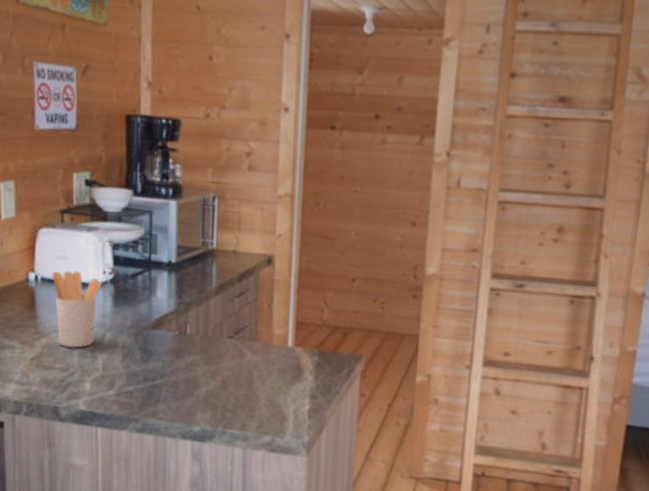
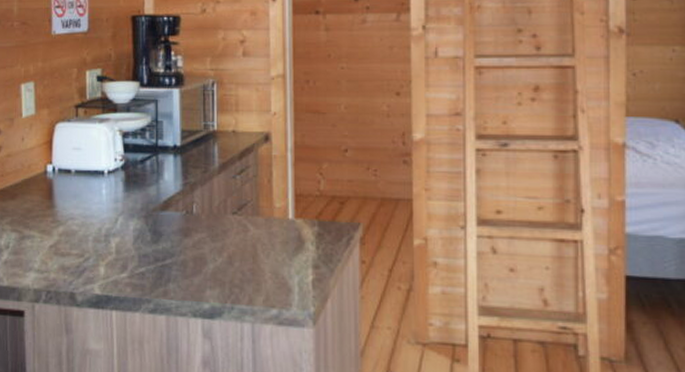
utensil holder: present [51,270,103,348] -> none [67,160,115,234]

